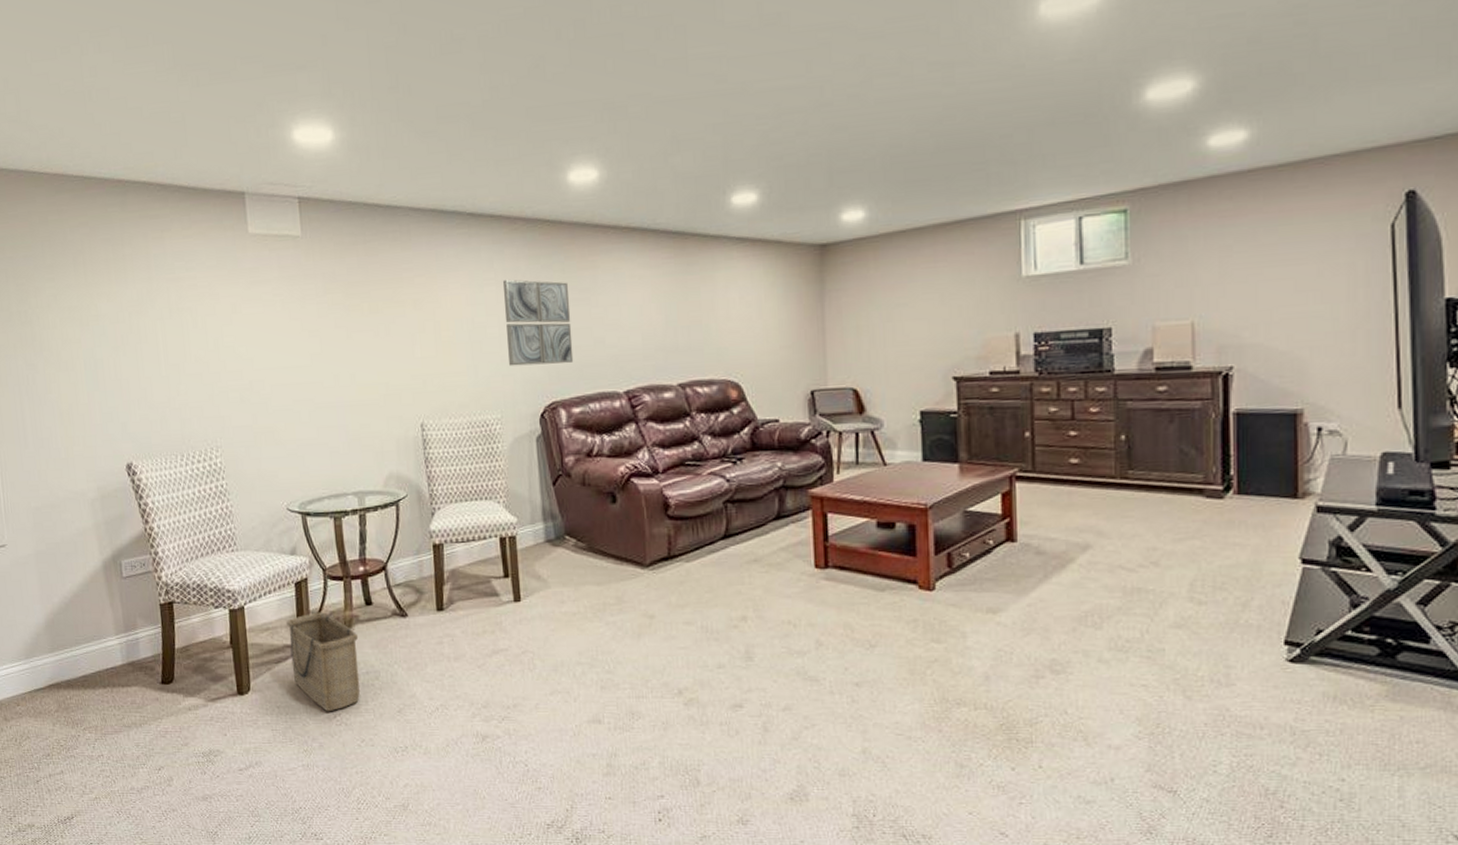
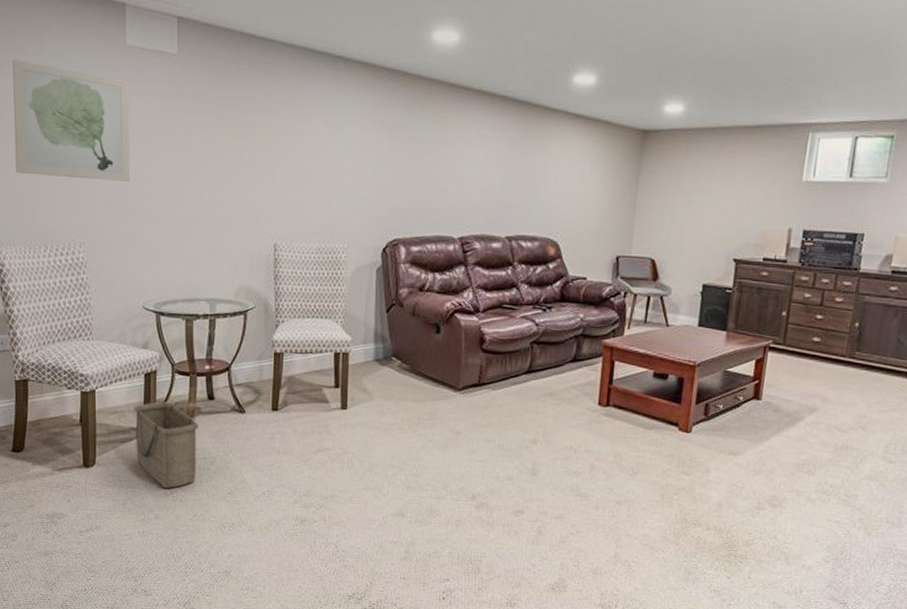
wall art: none [136,264,263,382] -> present [12,59,130,182]
wall art: present [502,279,574,366] -> none [360,123,421,207]

